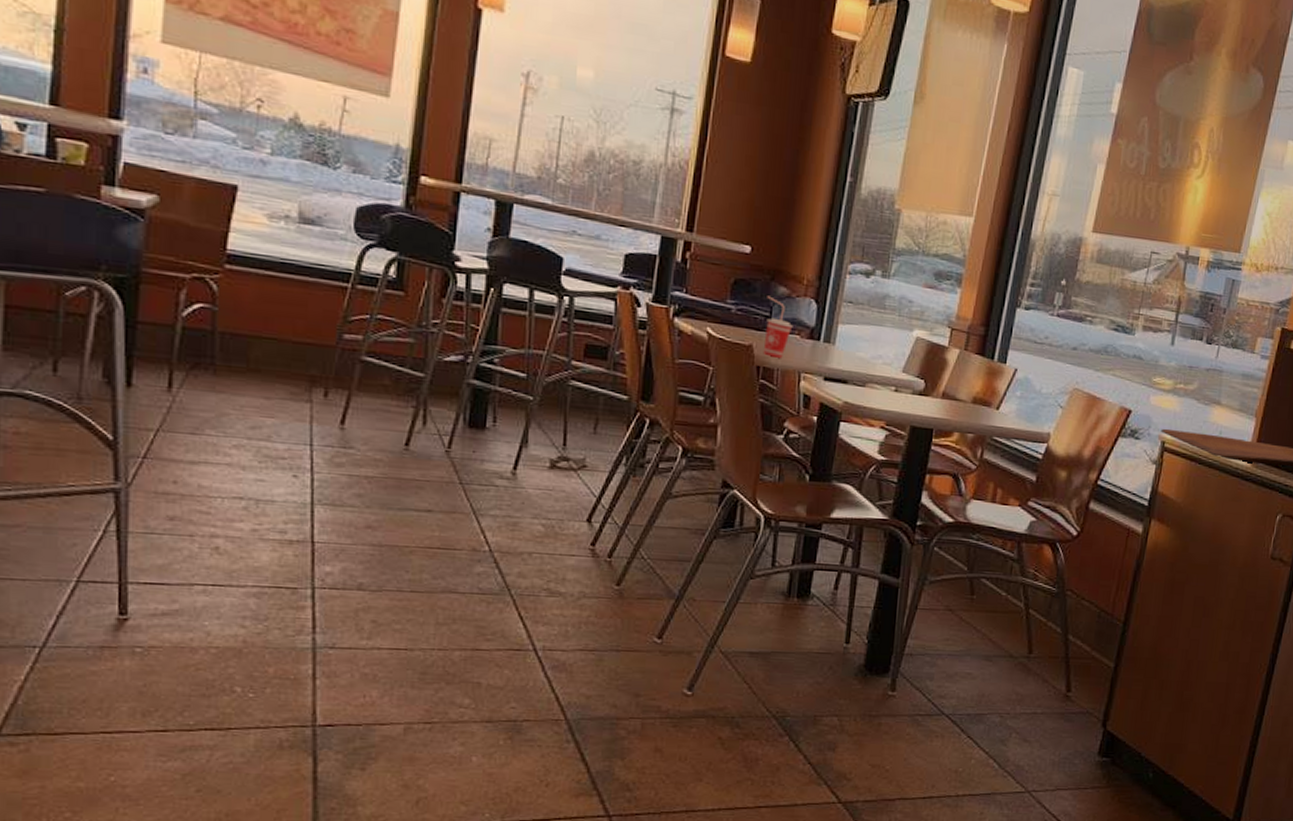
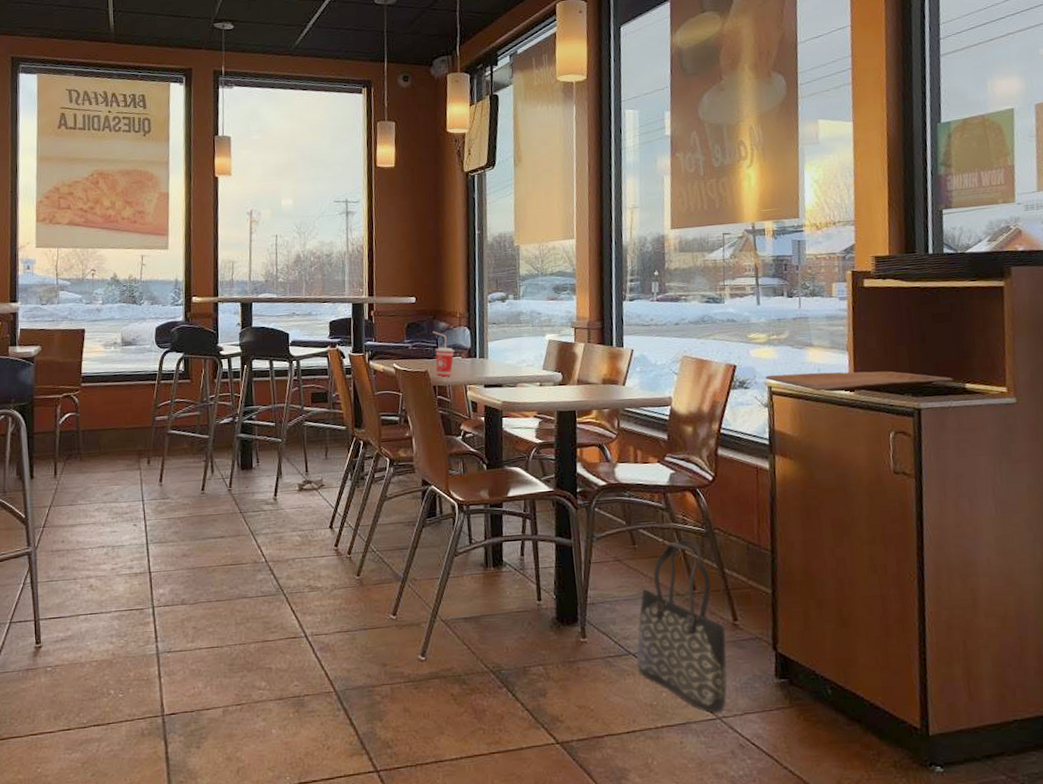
tote bag: none [948,596,1055,785] -> present [636,539,728,712]

